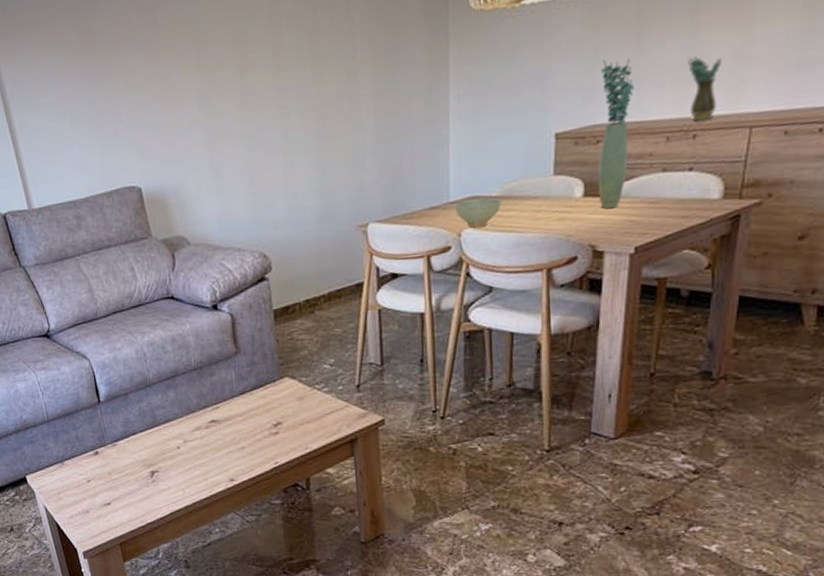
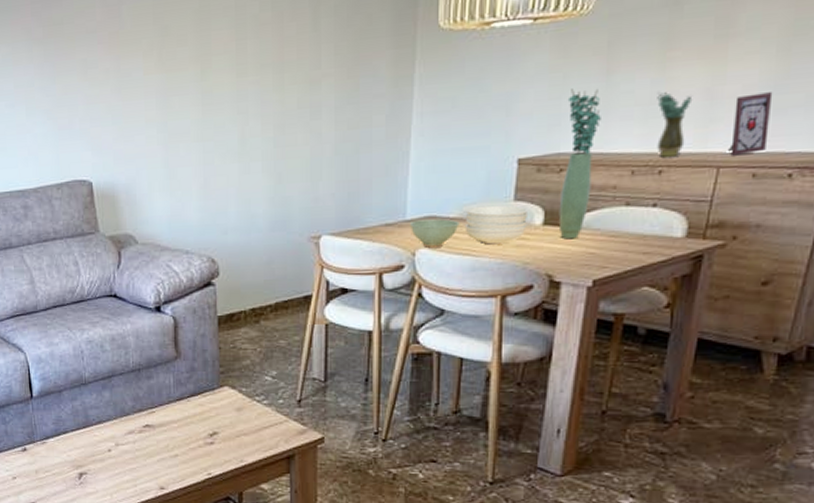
bowl: none [507,180,569,220] -> present [464,205,529,245]
picture frame: none [758,49,801,115] -> present [726,92,773,156]

